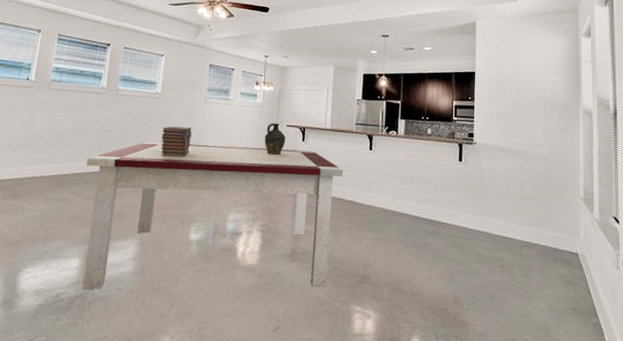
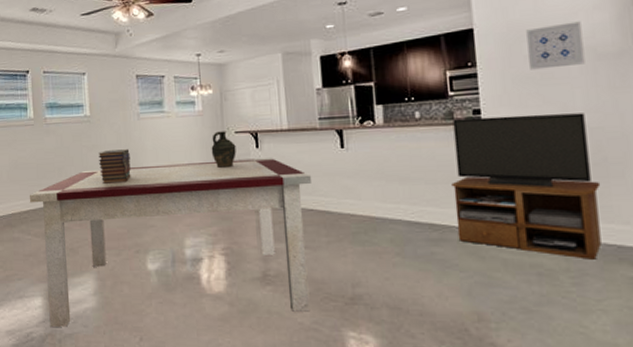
tv stand: none [447,138,548,258] -> present [451,113,602,260]
wall art: none [510,79,545,111] -> present [526,21,585,70]

